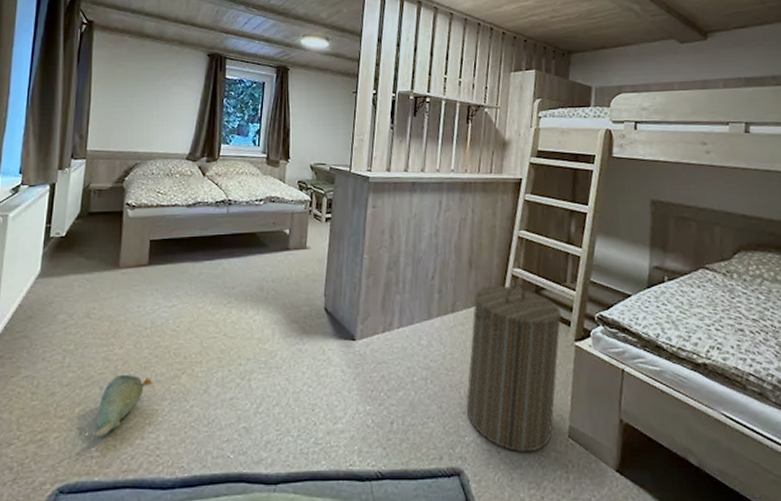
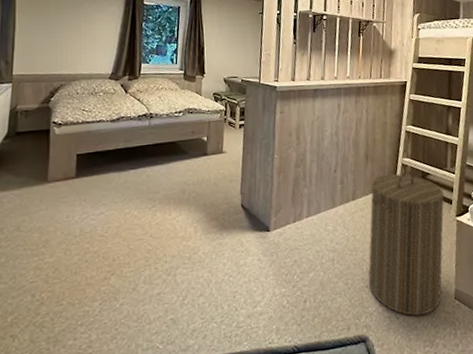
plush toy: present [88,375,154,437] -> none [21,280,84,342]

